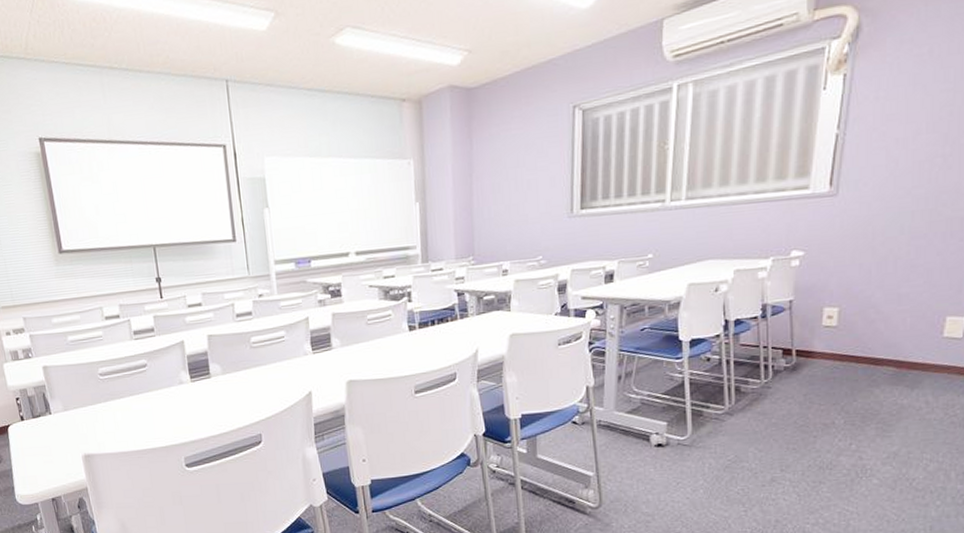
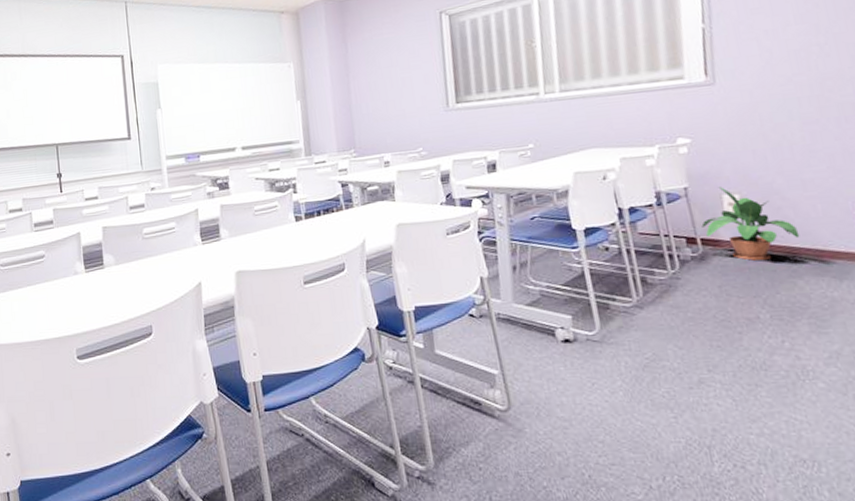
potted plant: none [799,300,885,371] -> present [701,187,800,261]

